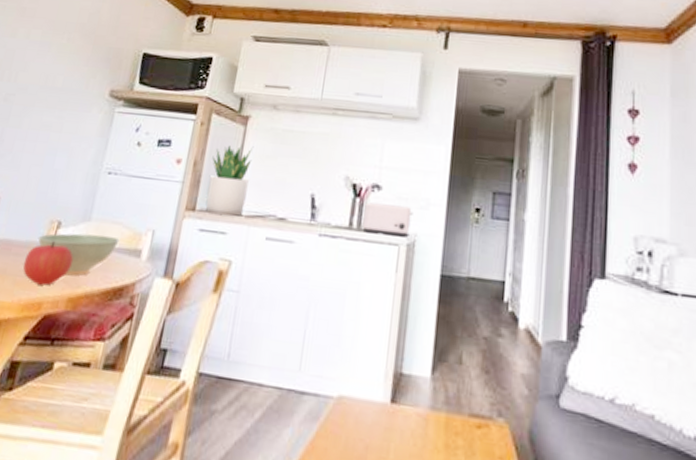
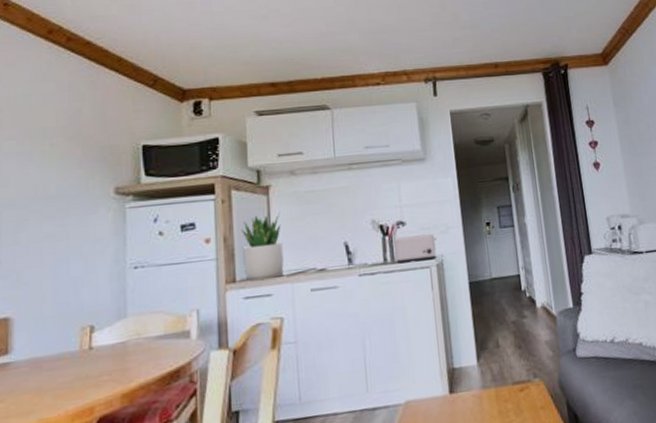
fruit: present [23,241,73,285] -> none [61,346,117,392]
bowl: present [38,233,120,276] -> none [71,326,164,374]

